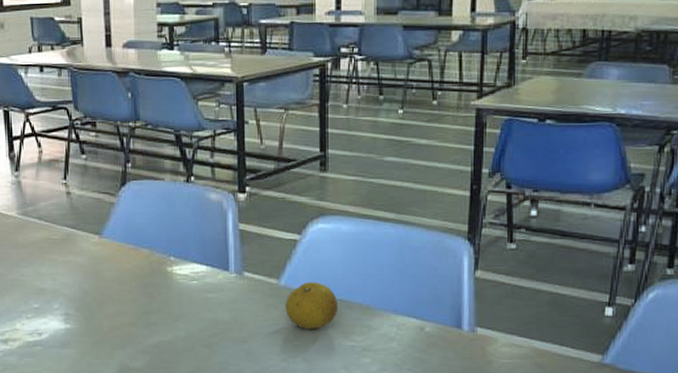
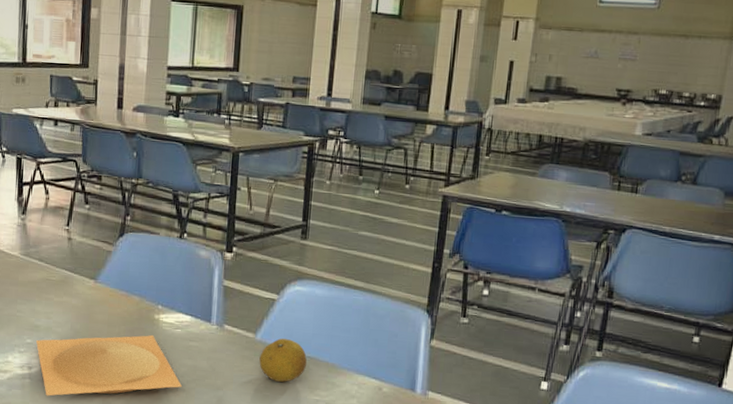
plate: none [43,289,205,363] -> present [35,334,183,396]

